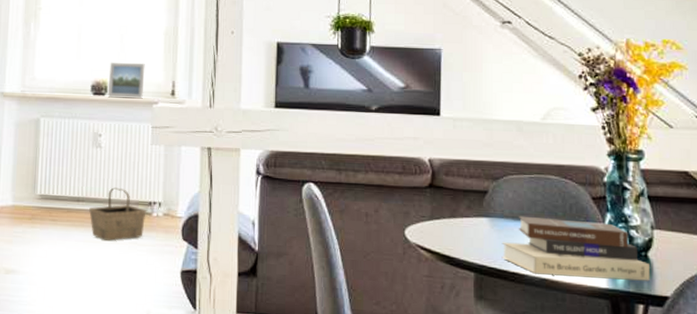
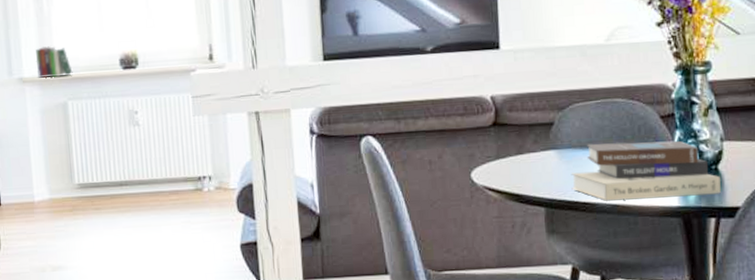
books: none [17,67,49,96] -> present [35,46,73,78]
basket: present [89,187,147,241] -> none [134,166,197,223]
picture frame: present [107,62,145,99] -> none [137,28,178,69]

